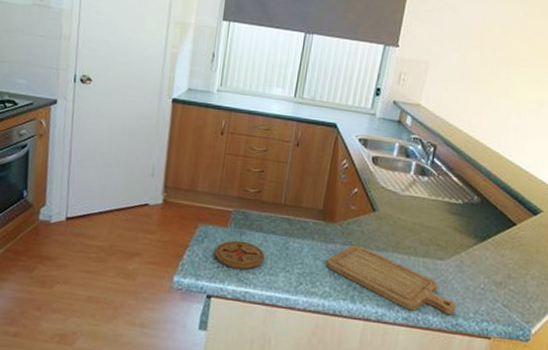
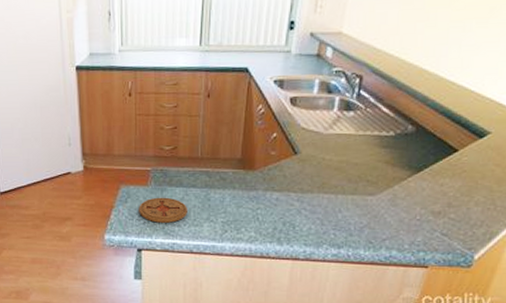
chopping board: present [326,245,457,316] -> none [250,189,390,249]

